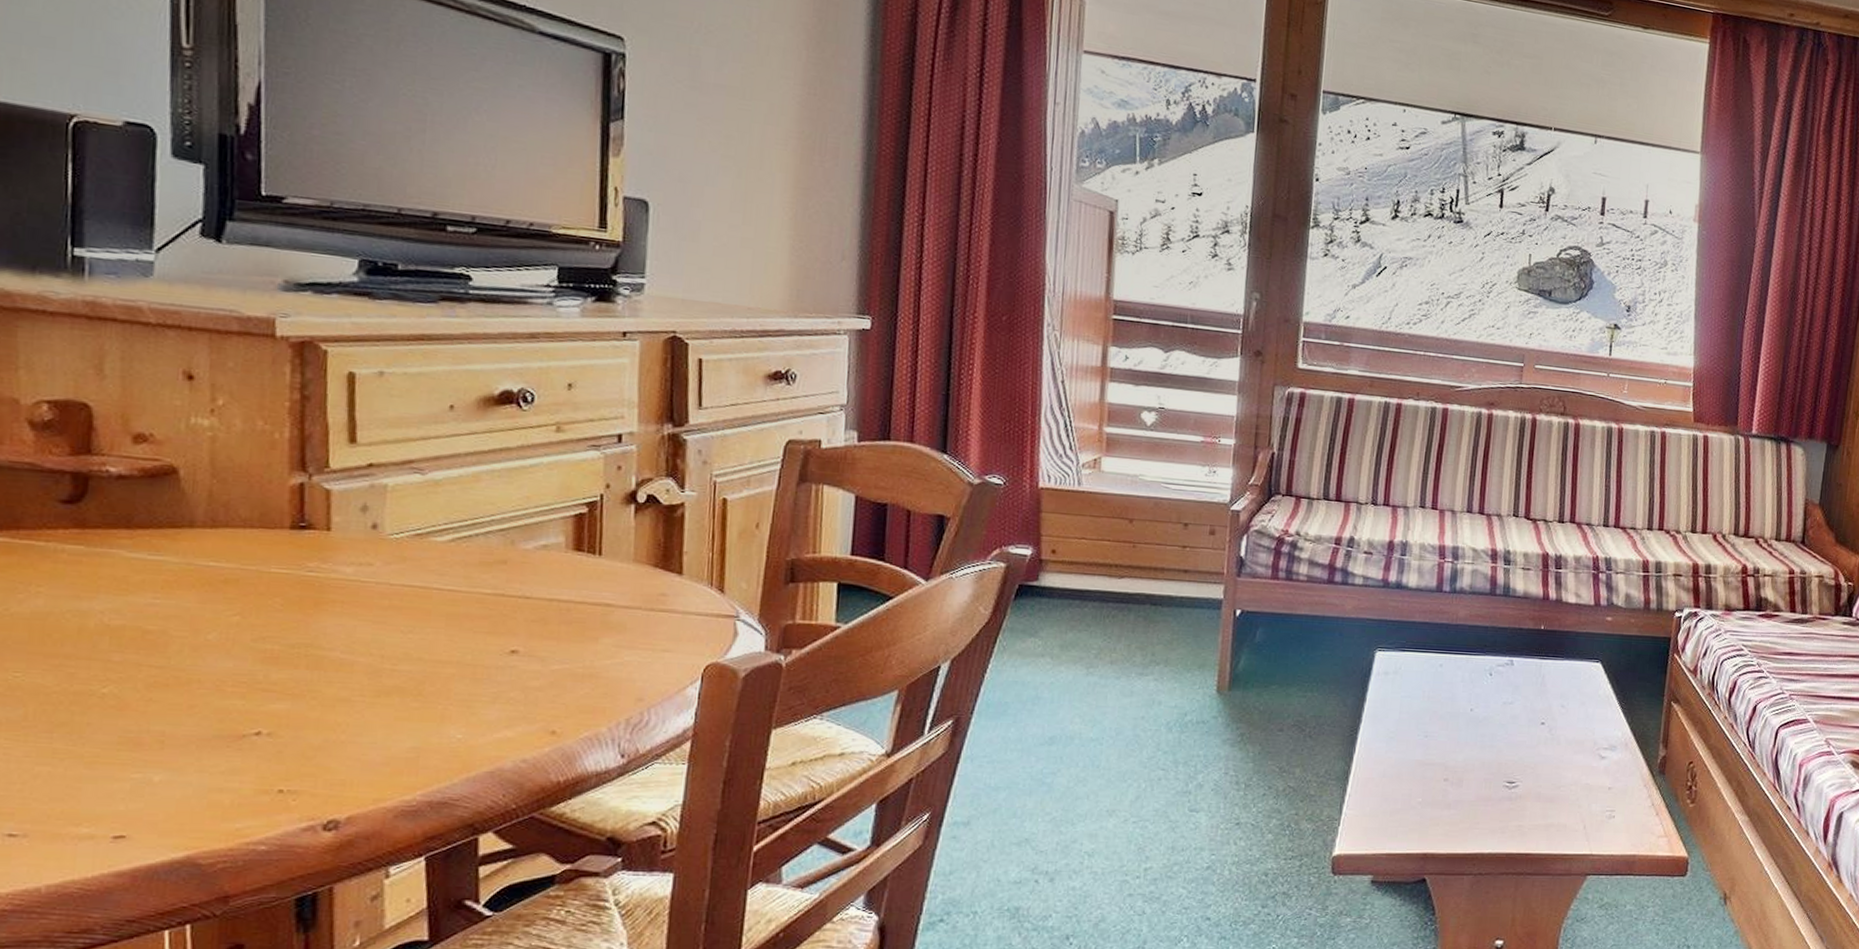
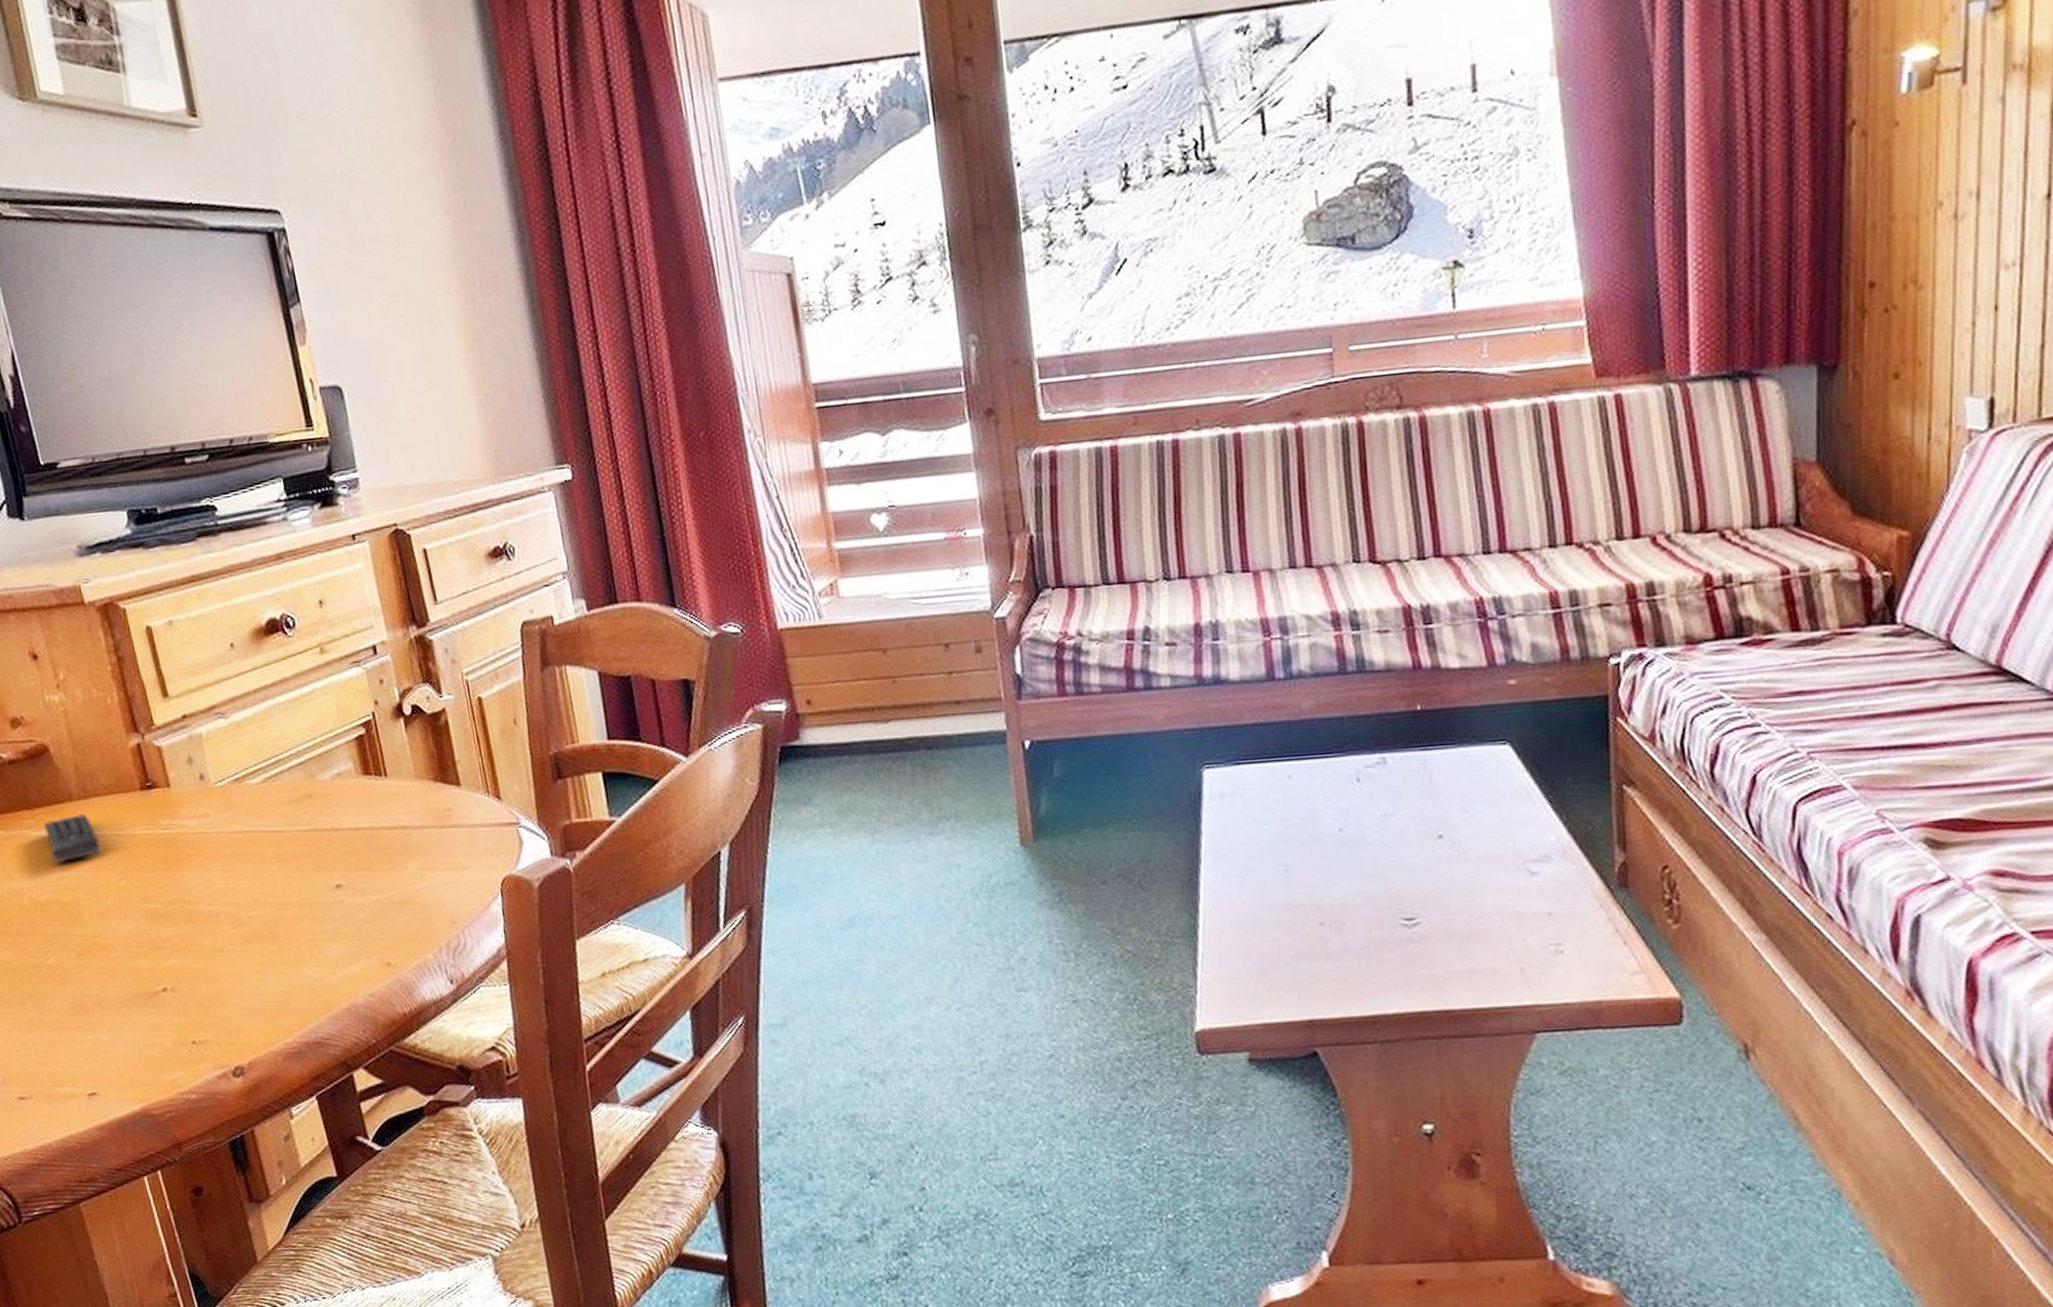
remote control: none [144,541,218,589] -> present [43,813,102,864]

